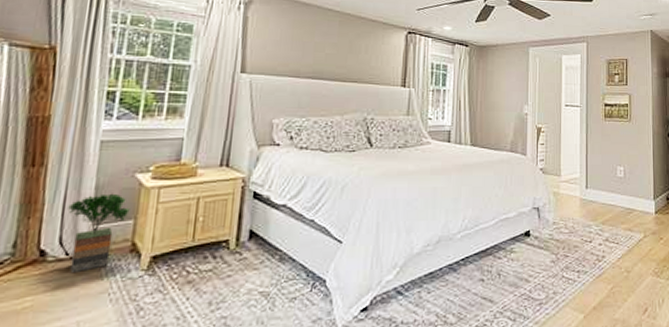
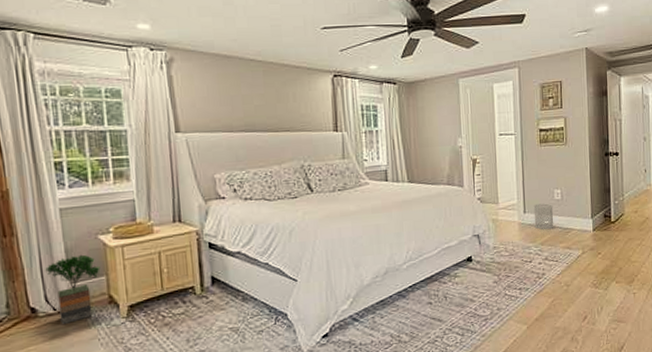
wastebasket: none [596,180,616,207] -> present [533,203,554,230]

